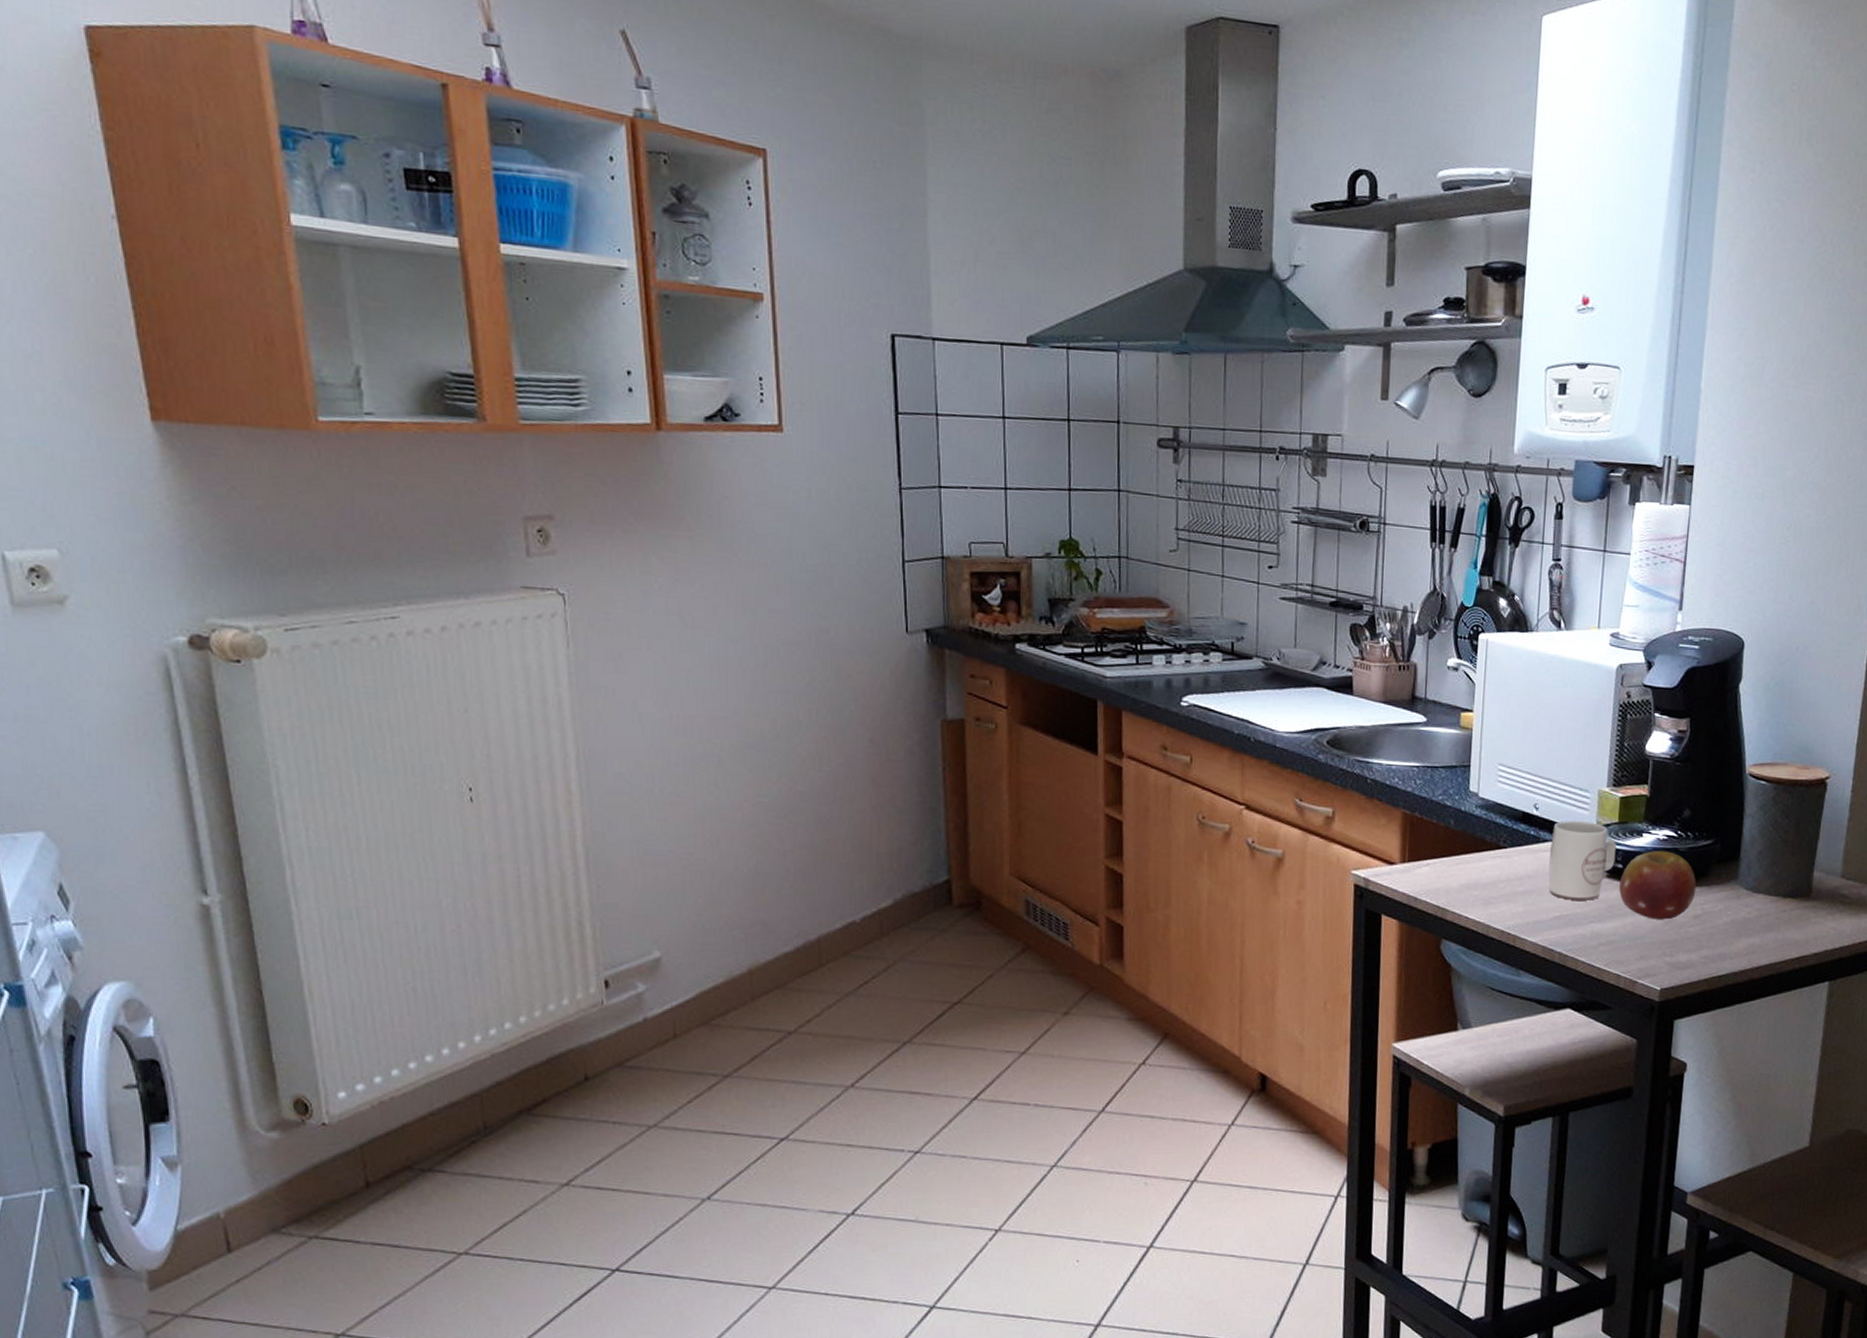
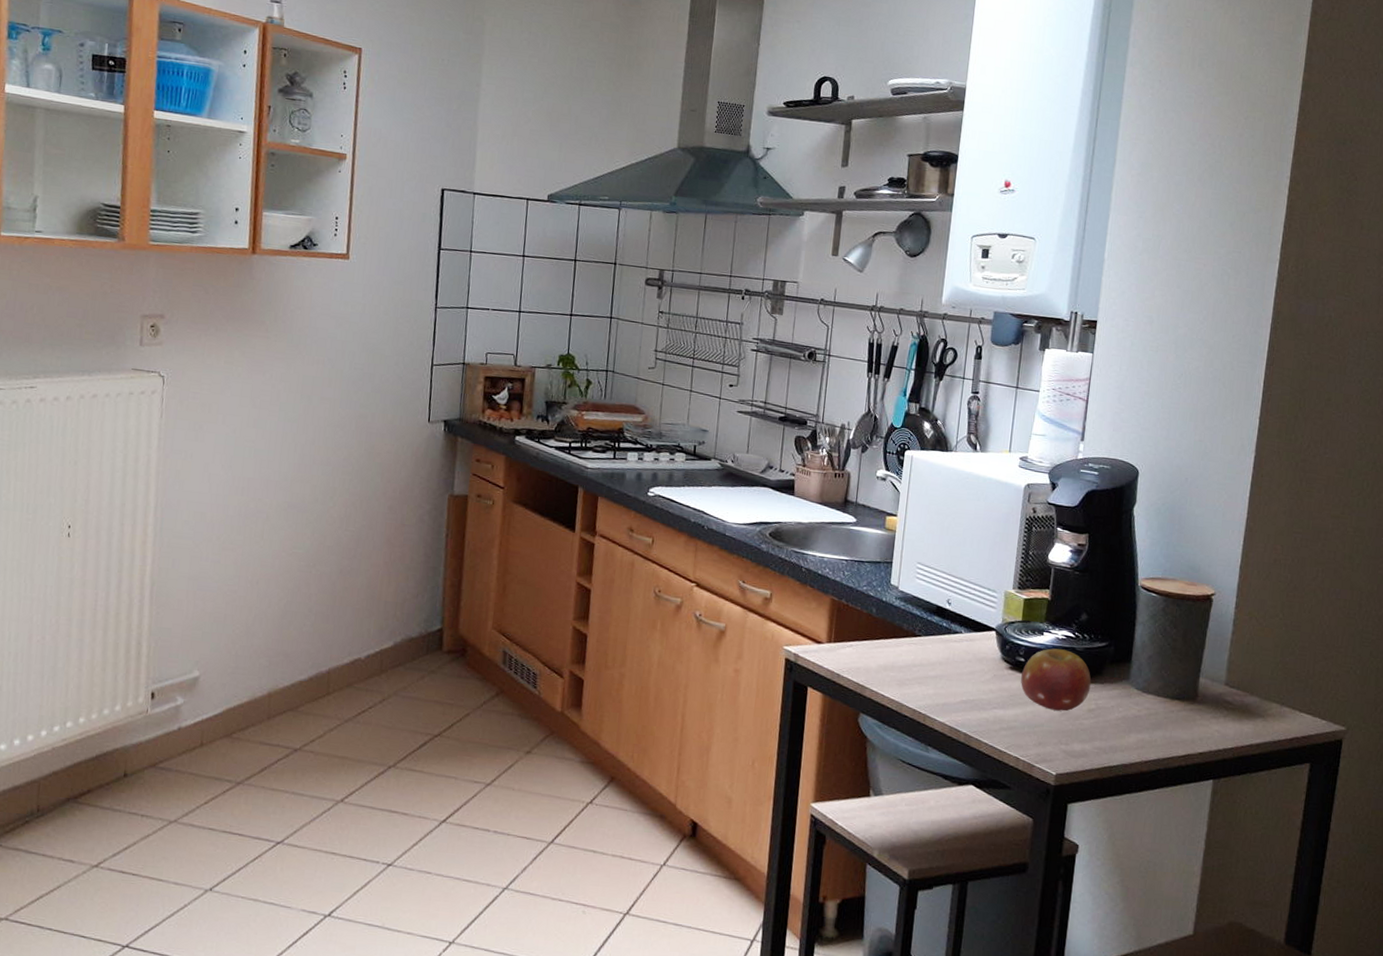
mug: present [1548,820,1617,901] -> none [957,616,1020,689]

